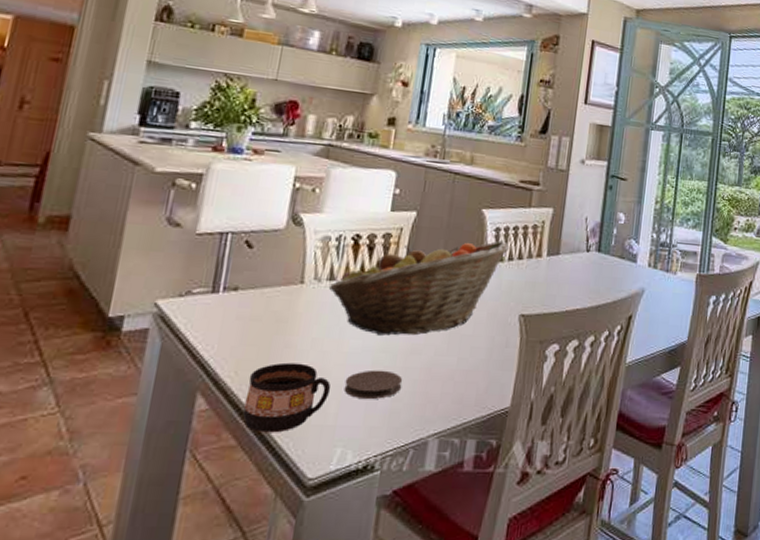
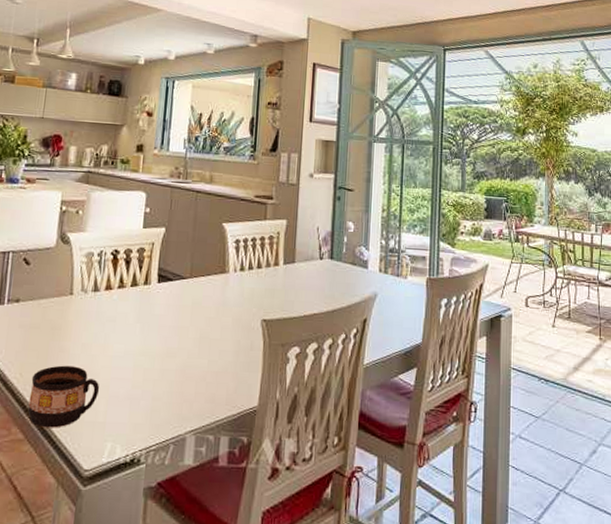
fruit basket: present [328,240,510,336] -> none [93,251,249,340]
coaster: present [344,370,403,400] -> none [111,371,161,399]

